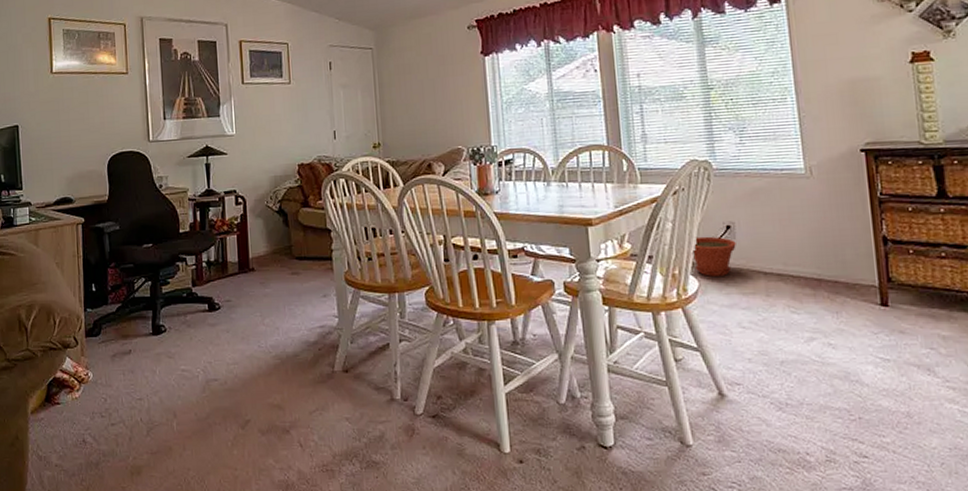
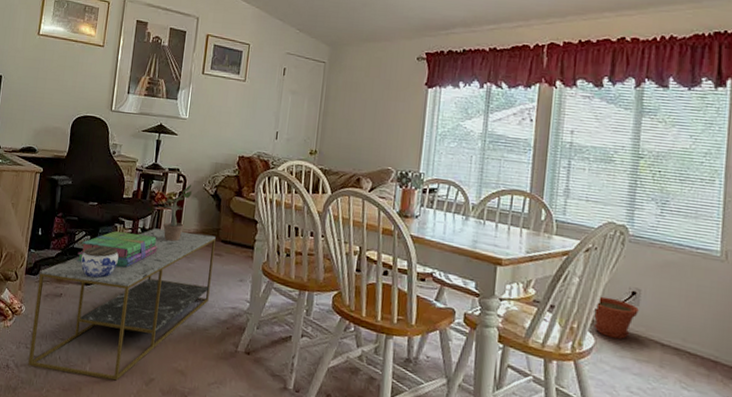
coffee table: none [101,254,293,436] -> present [28,228,216,381]
stack of books: none [140,267,228,312] -> present [77,231,157,268]
jar: none [145,288,187,326] -> present [81,245,119,278]
potted plant: none [219,204,254,269] -> present [157,184,192,242]

